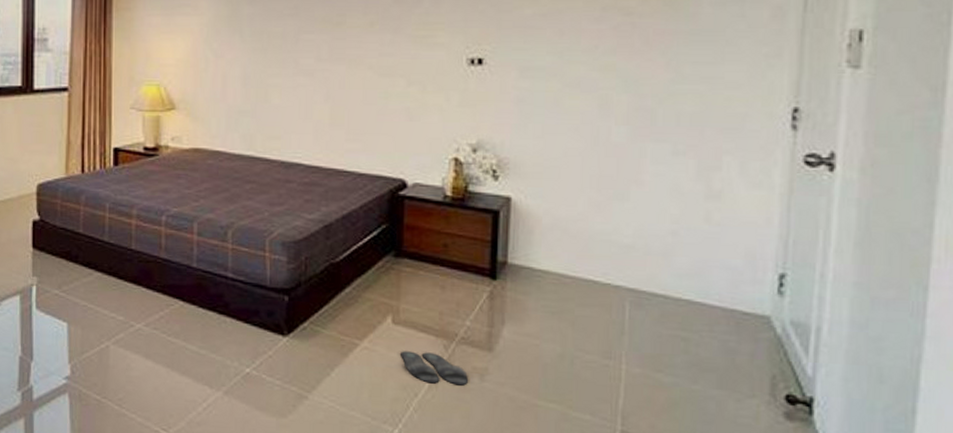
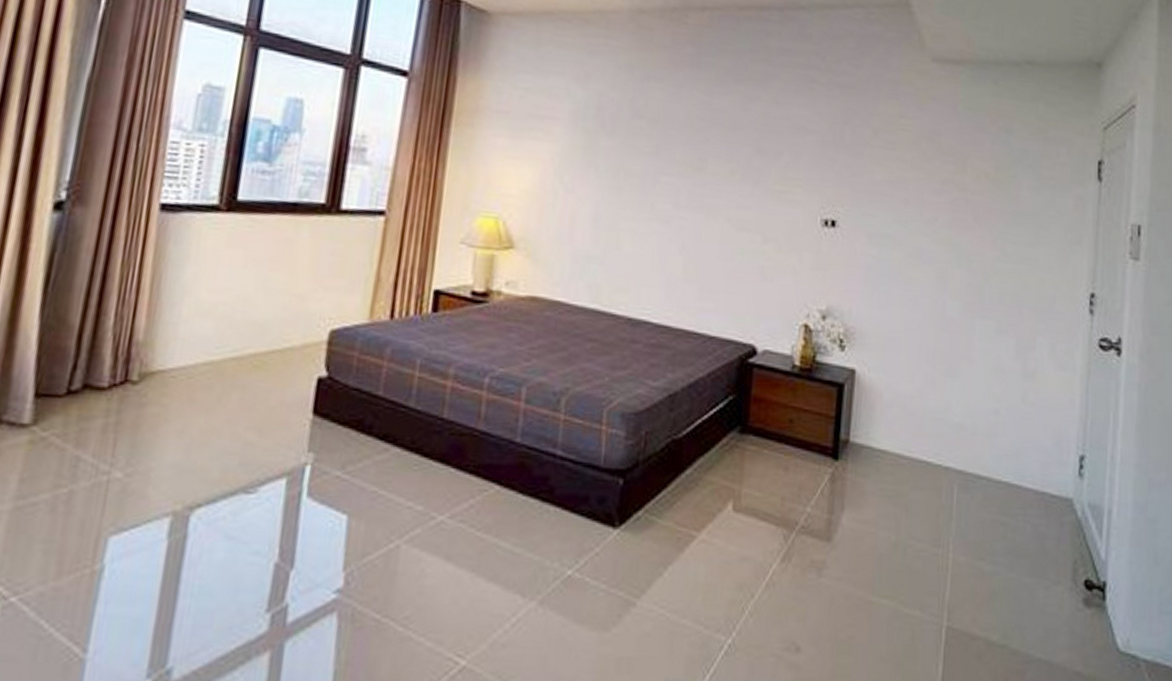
slippers: present [401,351,469,386] -> none [739,543,807,583]

